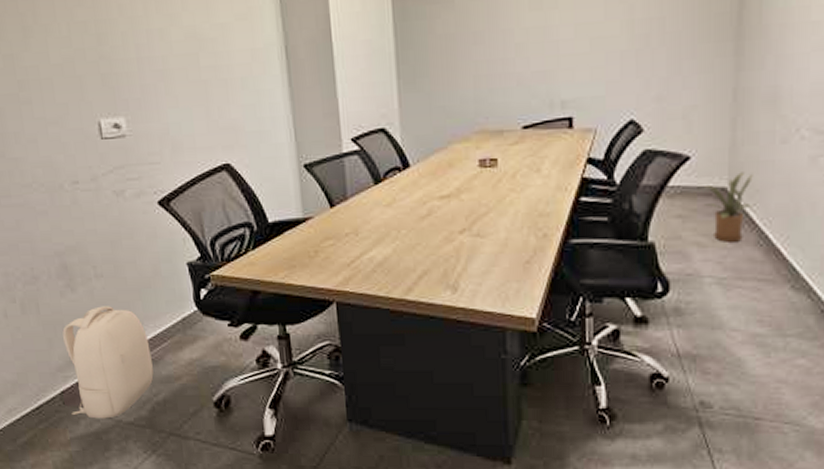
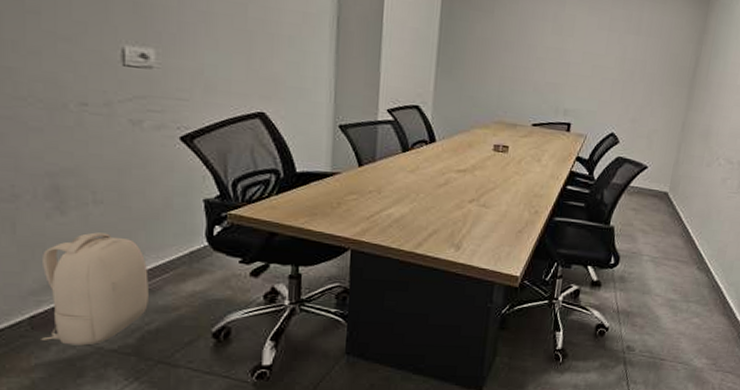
house plant: present [705,172,753,242] -> none [652,183,686,232]

